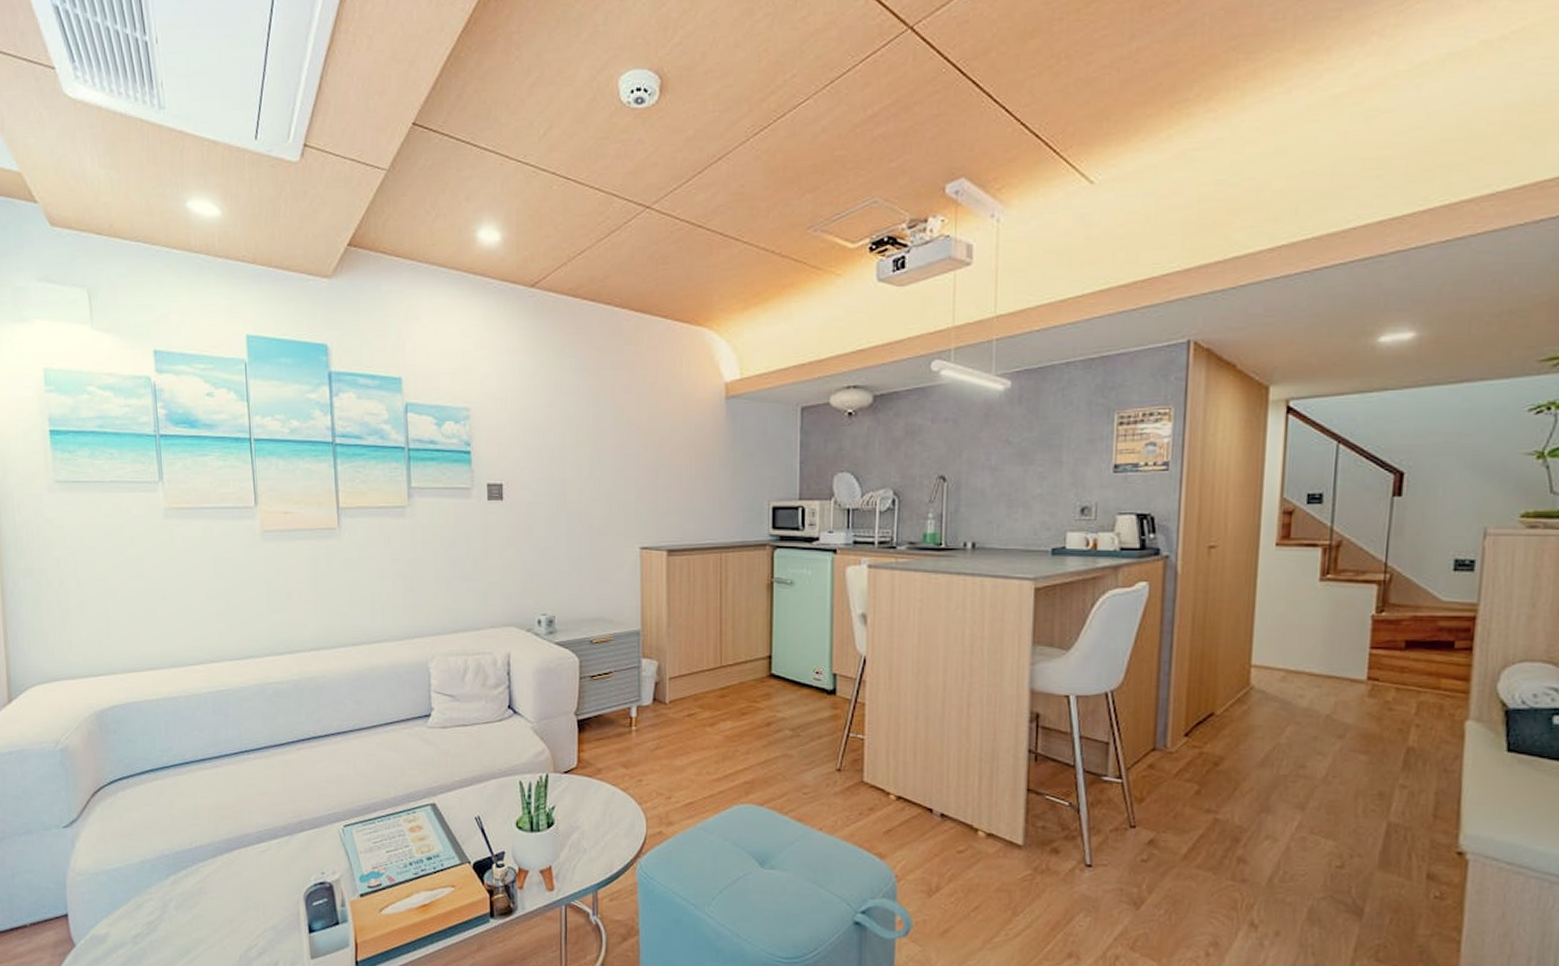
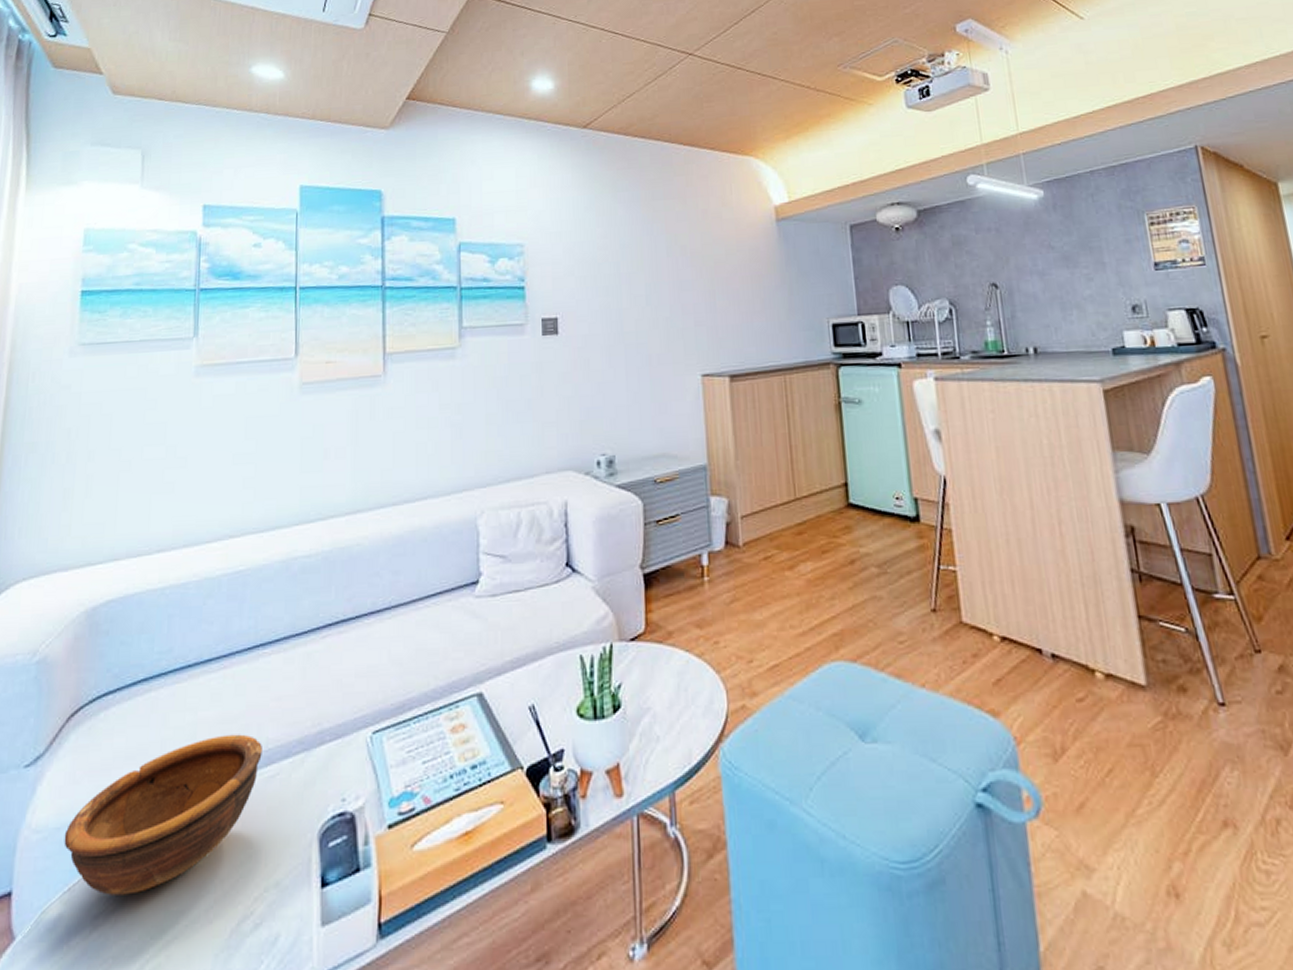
bowl: none [102,817,254,924] -> present [64,734,262,895]

